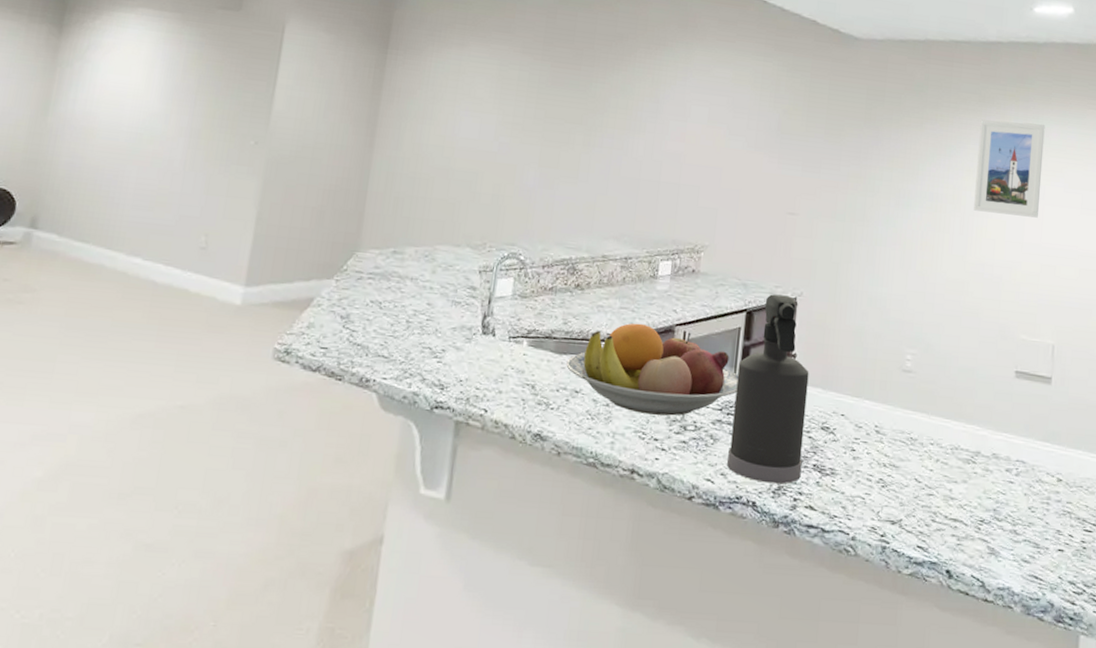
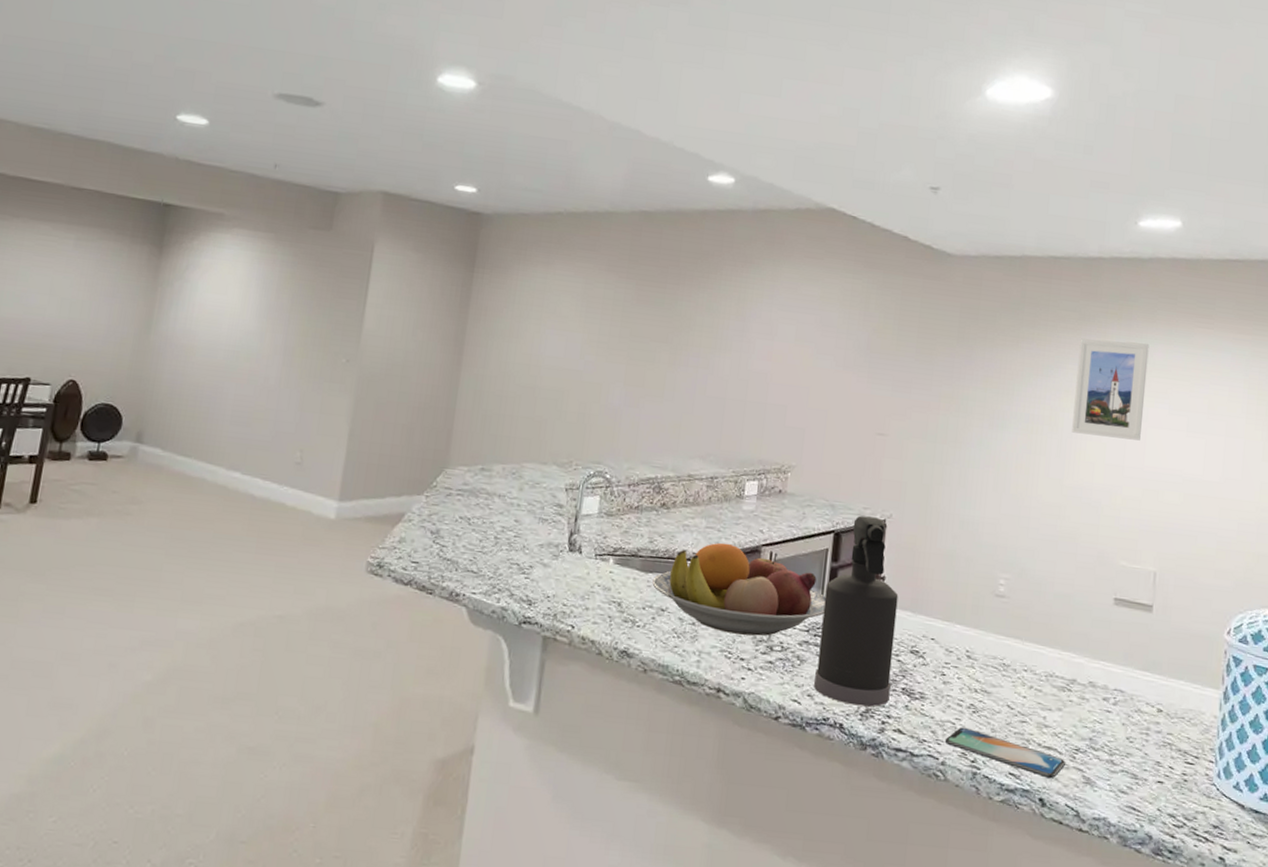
smartphone: none [855,501,972,549] -> present [945,727,1066,778]

